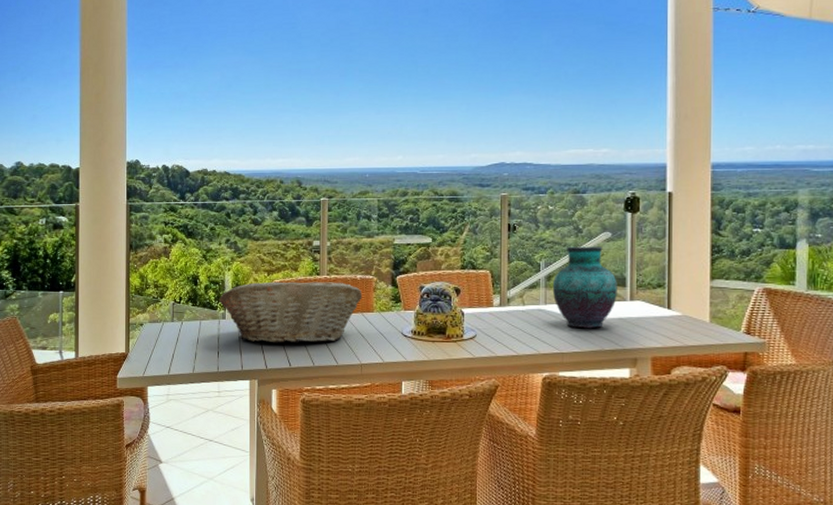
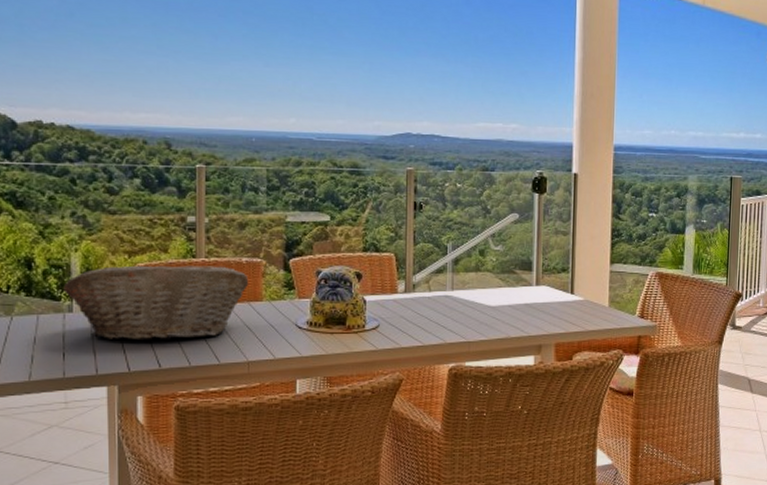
vase: present [552,246,617,328] -> none [459,228,524,314]

